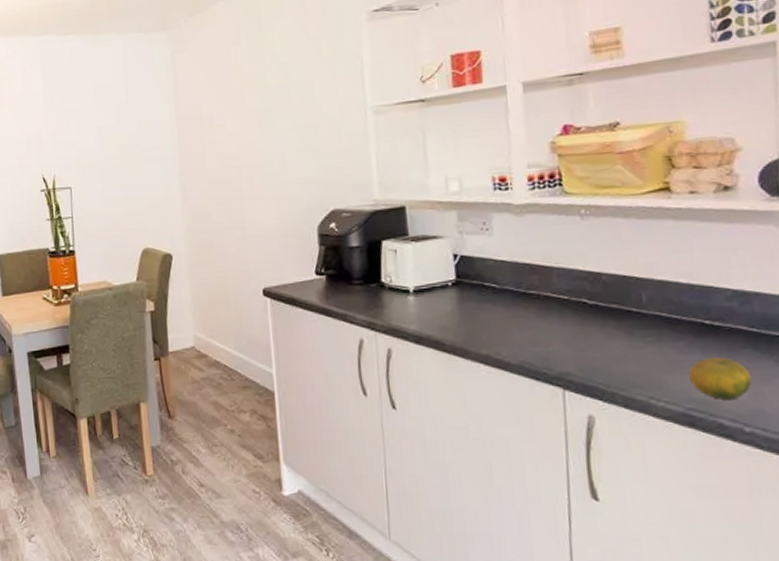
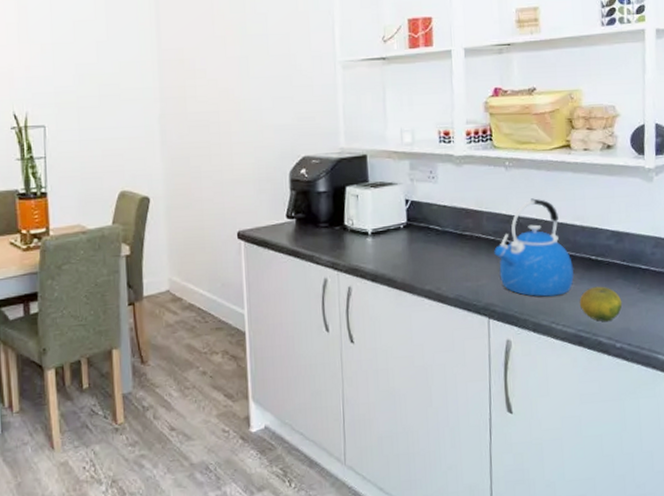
kettle: none [568,251,681,367] -> present [494,198,575,297]

